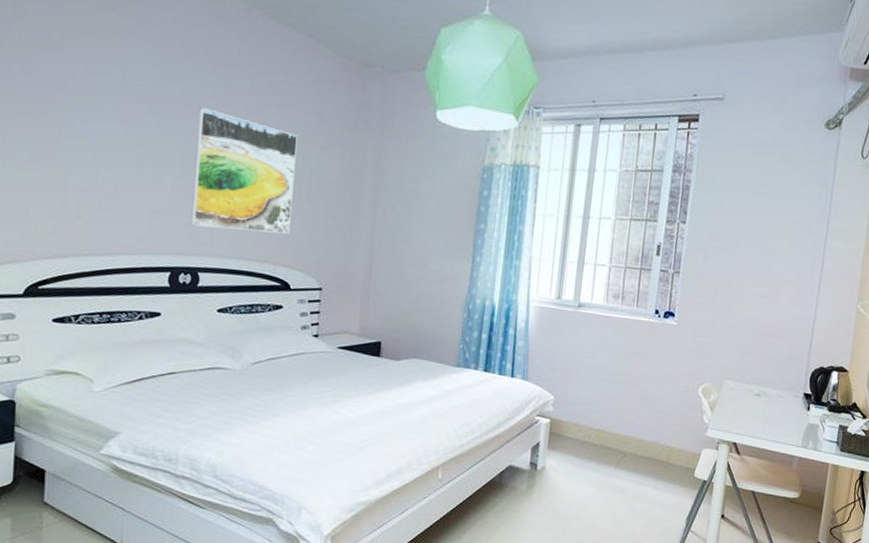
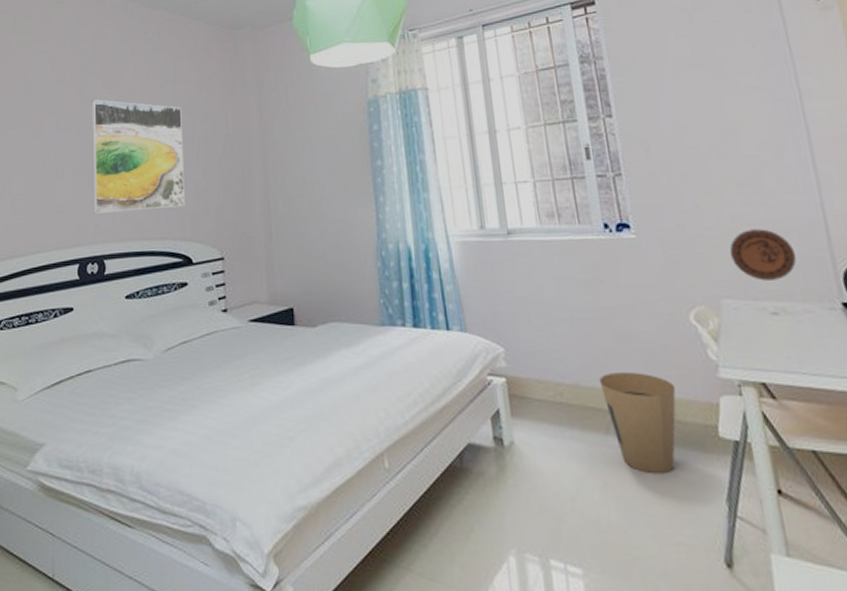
trash can: none [620,424,674,499] -> present [599,371,676,475]
decorative plate: none [740,331,785,371] -> present [729,229,796,281]

